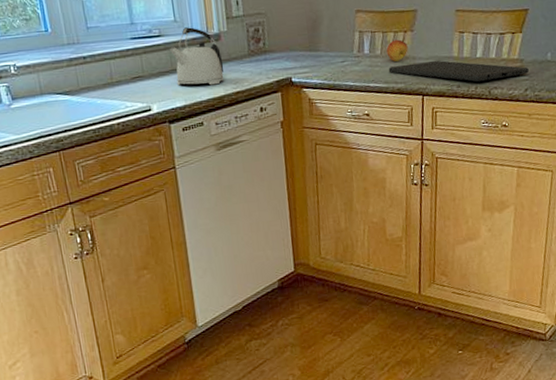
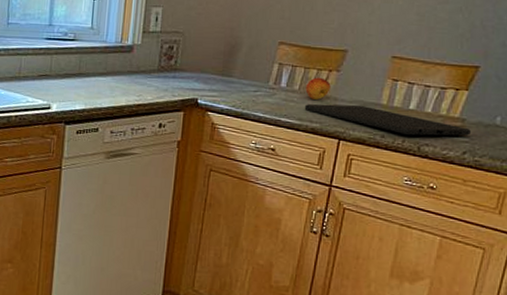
kettle: present [170,27,224,86] -> none [81,35,131,94]

